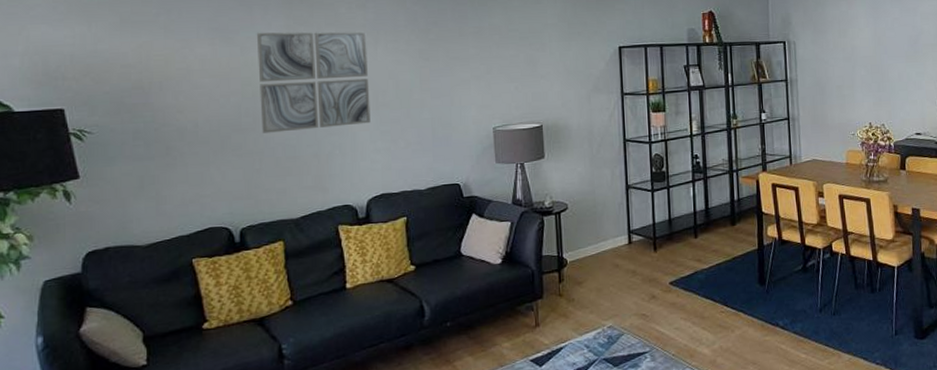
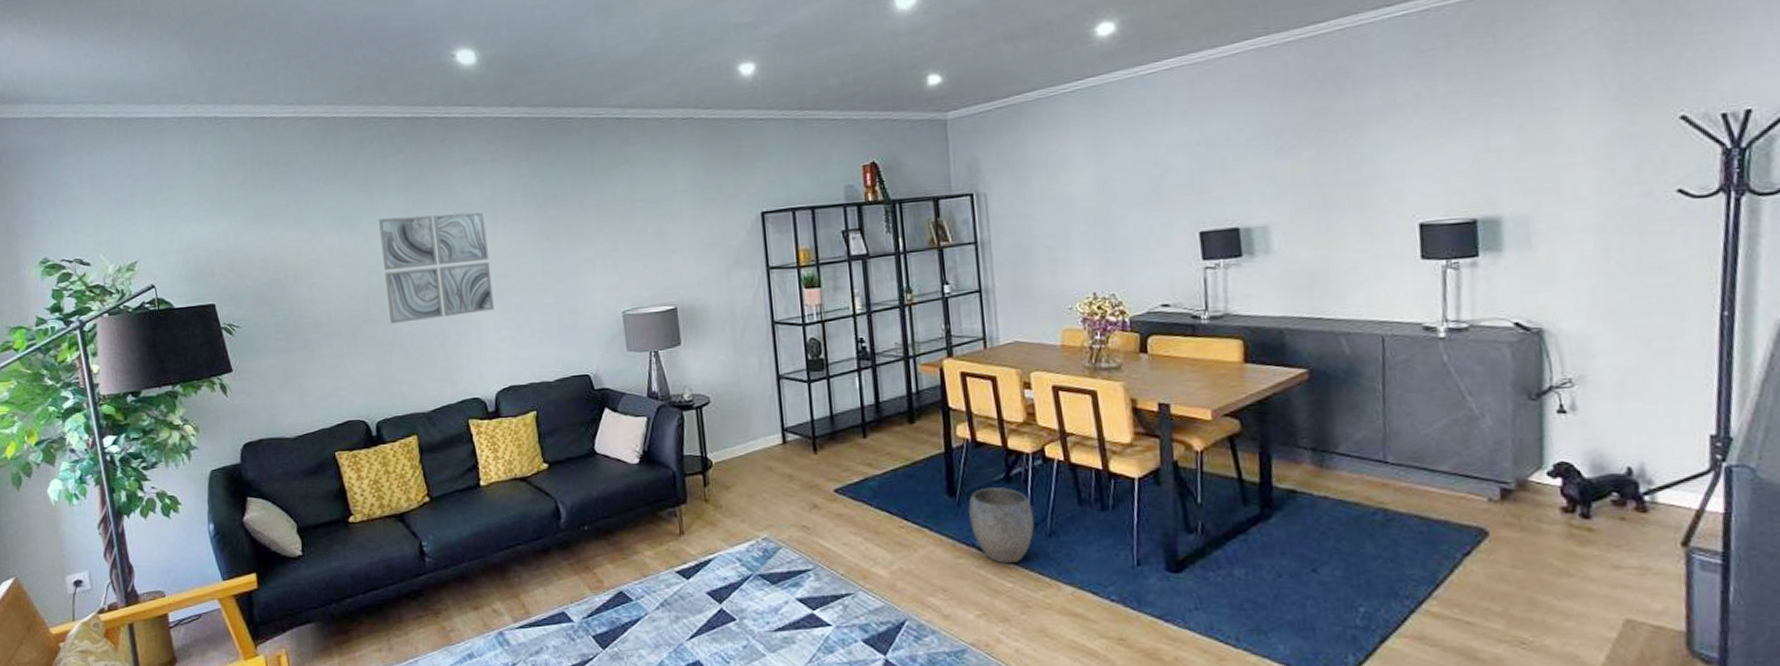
planter: none [774,276,823,339] -> present [968,487,1034,564]

